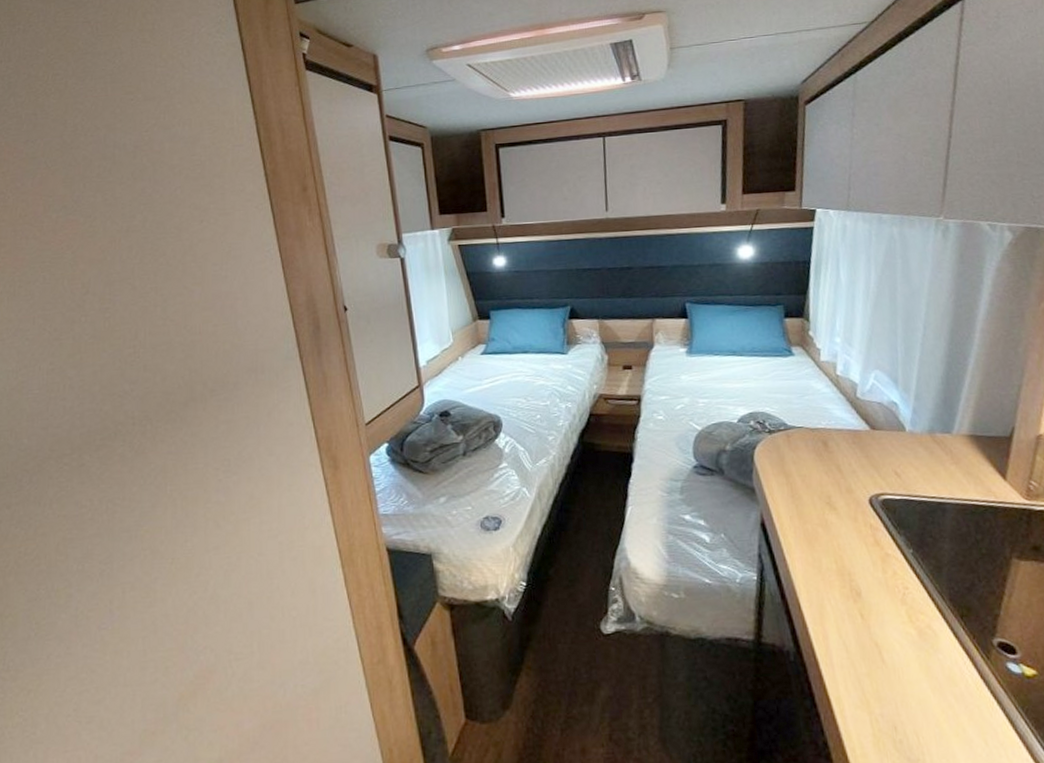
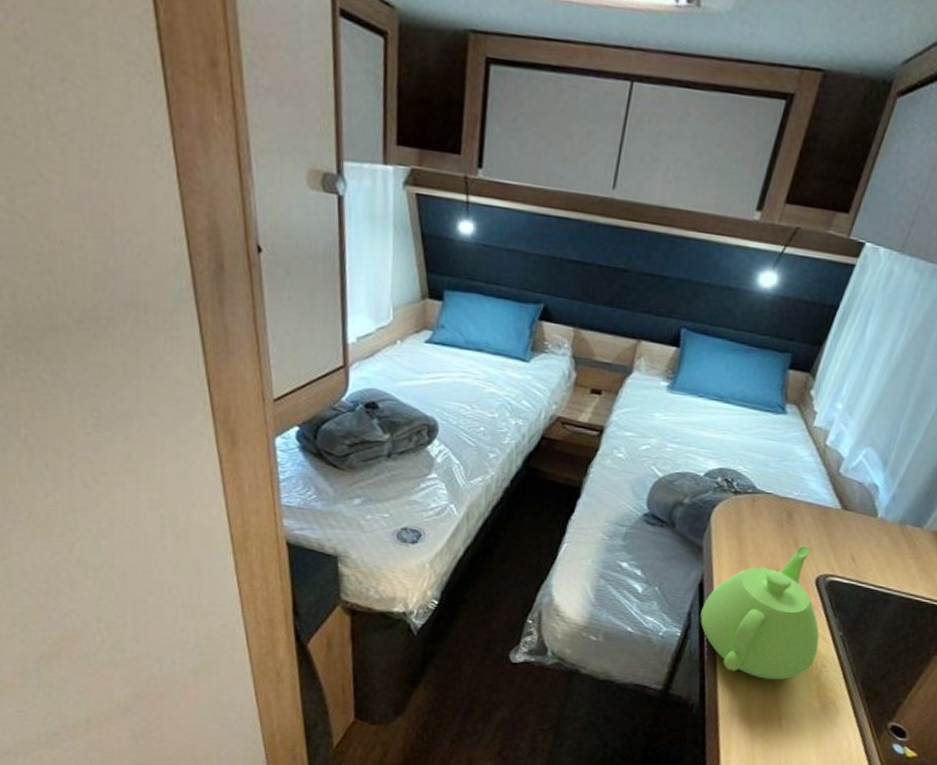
teapot: none [770,469,895,612] -> present [700,545,820,680]

